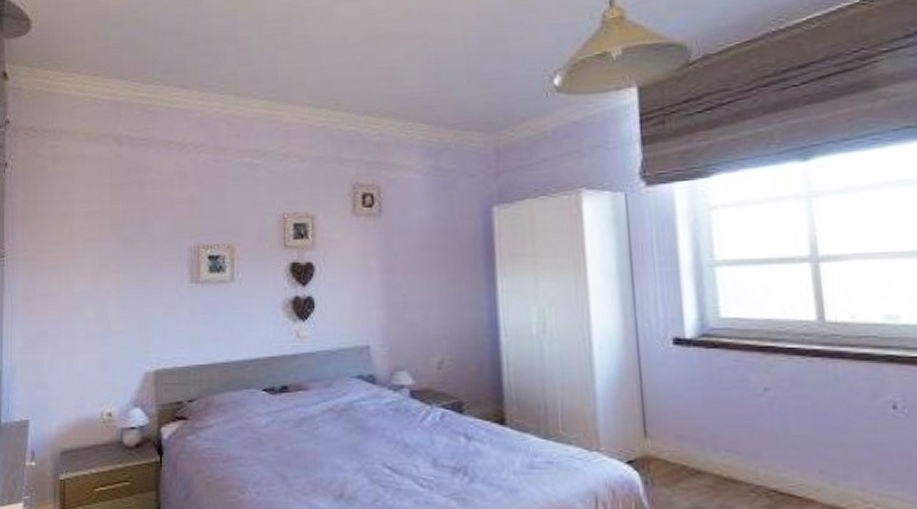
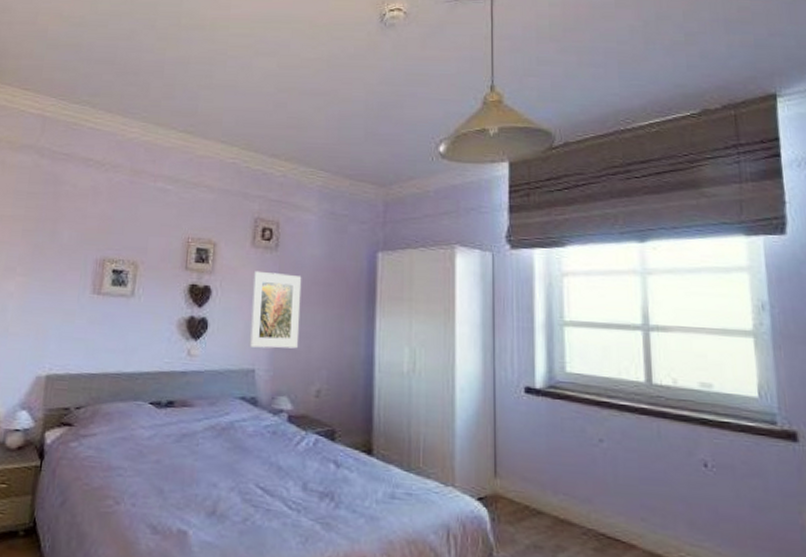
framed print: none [357,240,413,323] -> present [249,270,302,349]

